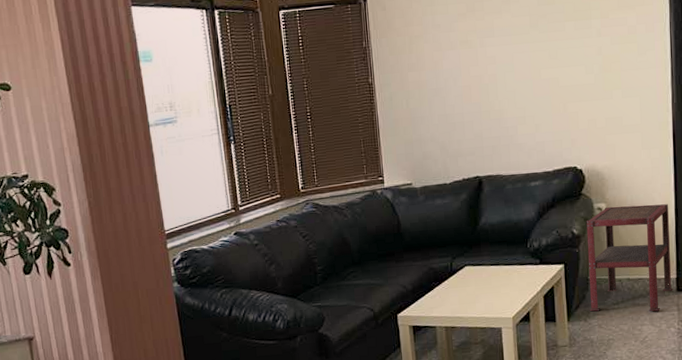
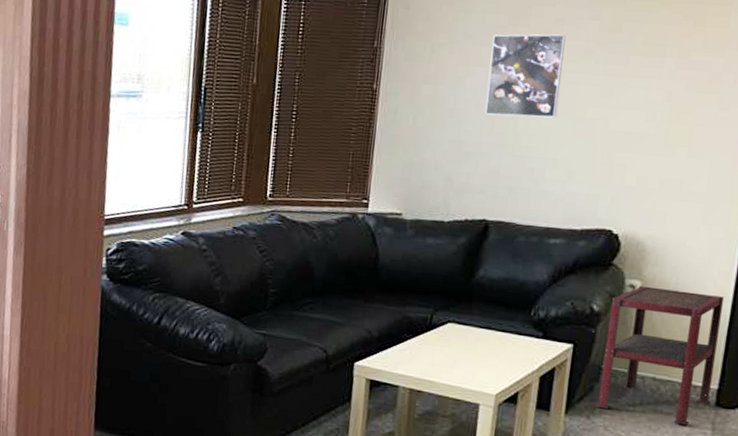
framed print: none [457,13,518,89] -> present [485,34,566,118]

